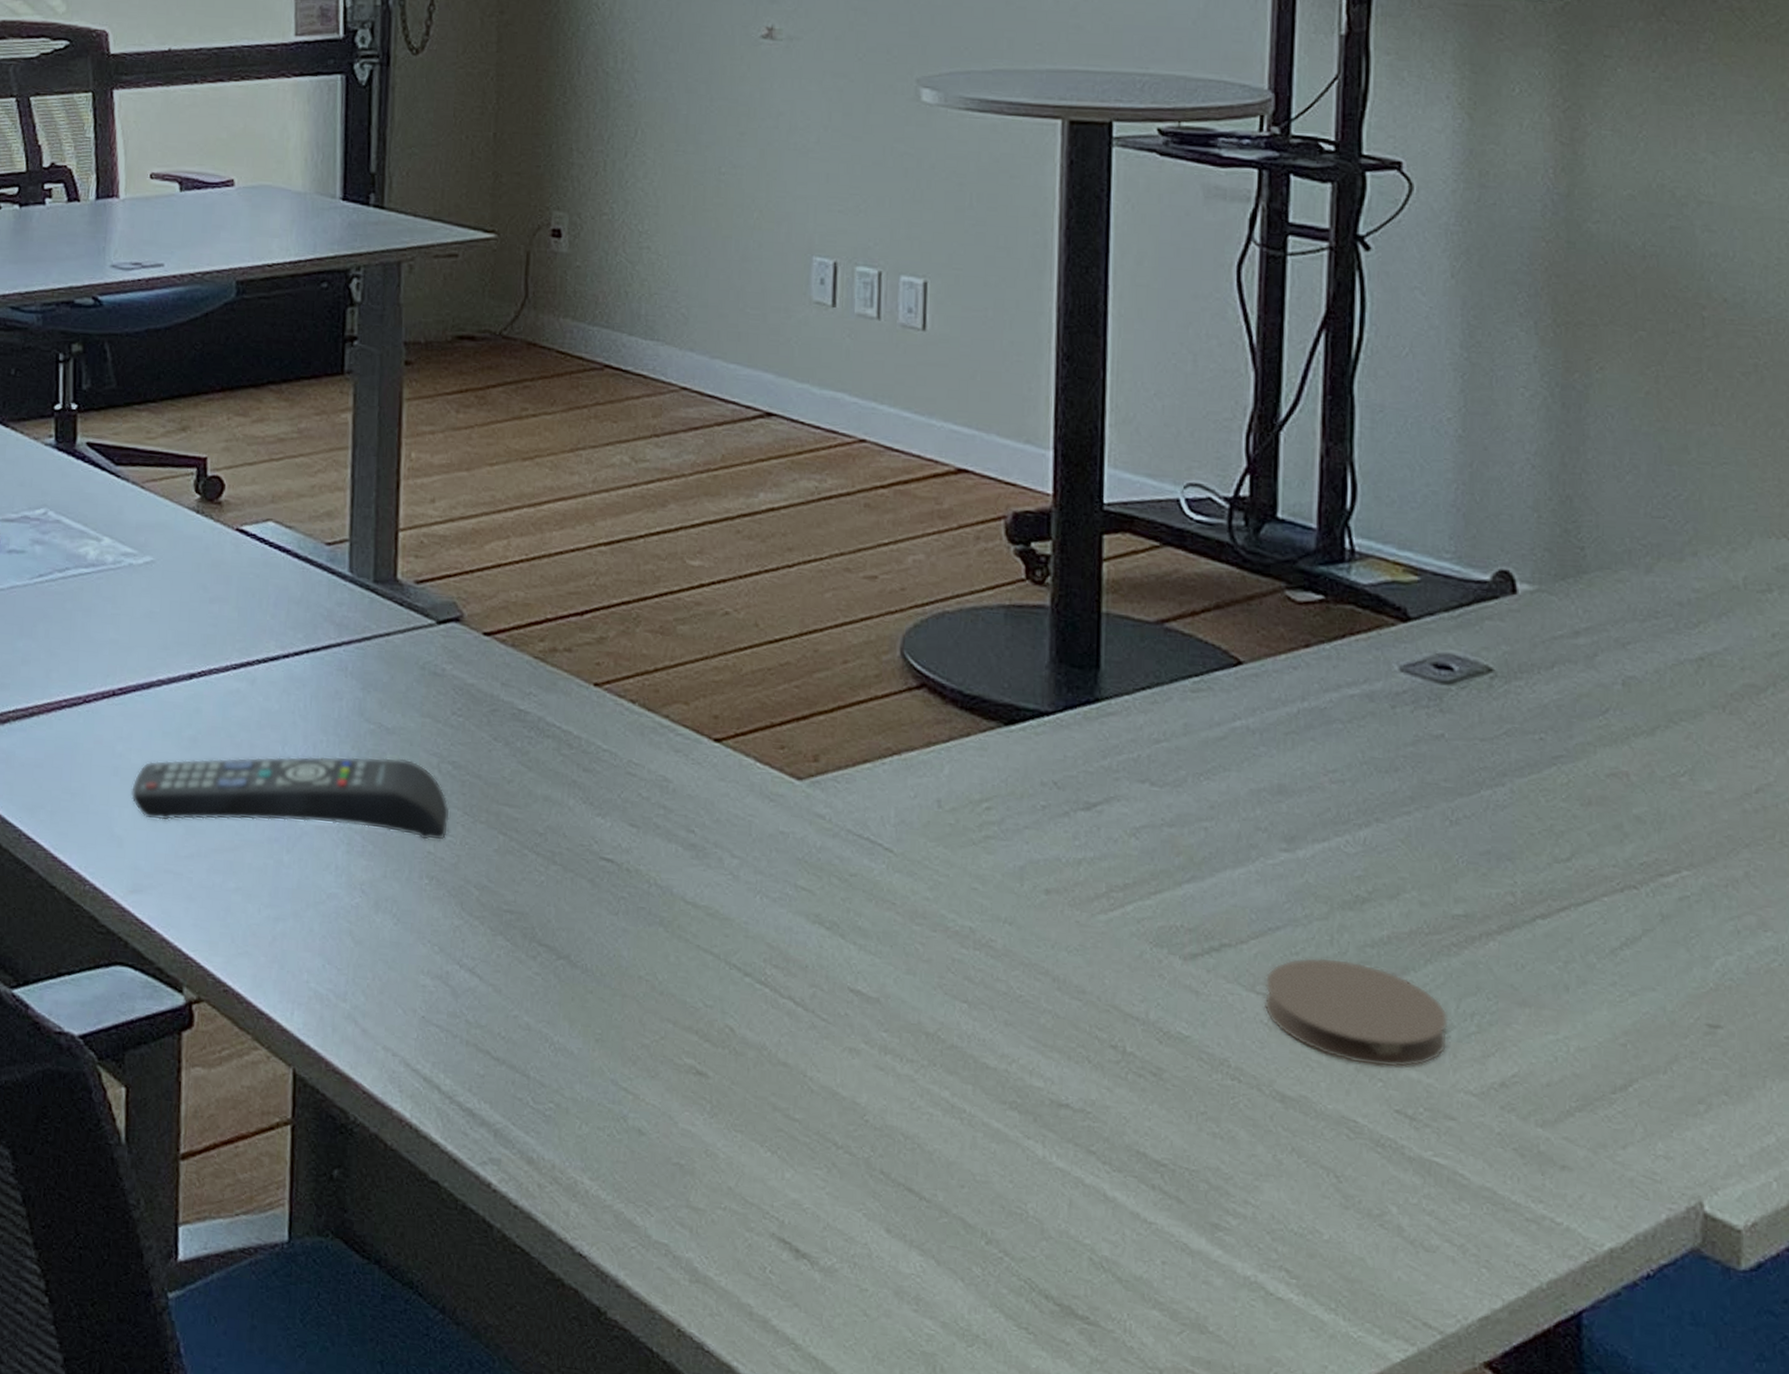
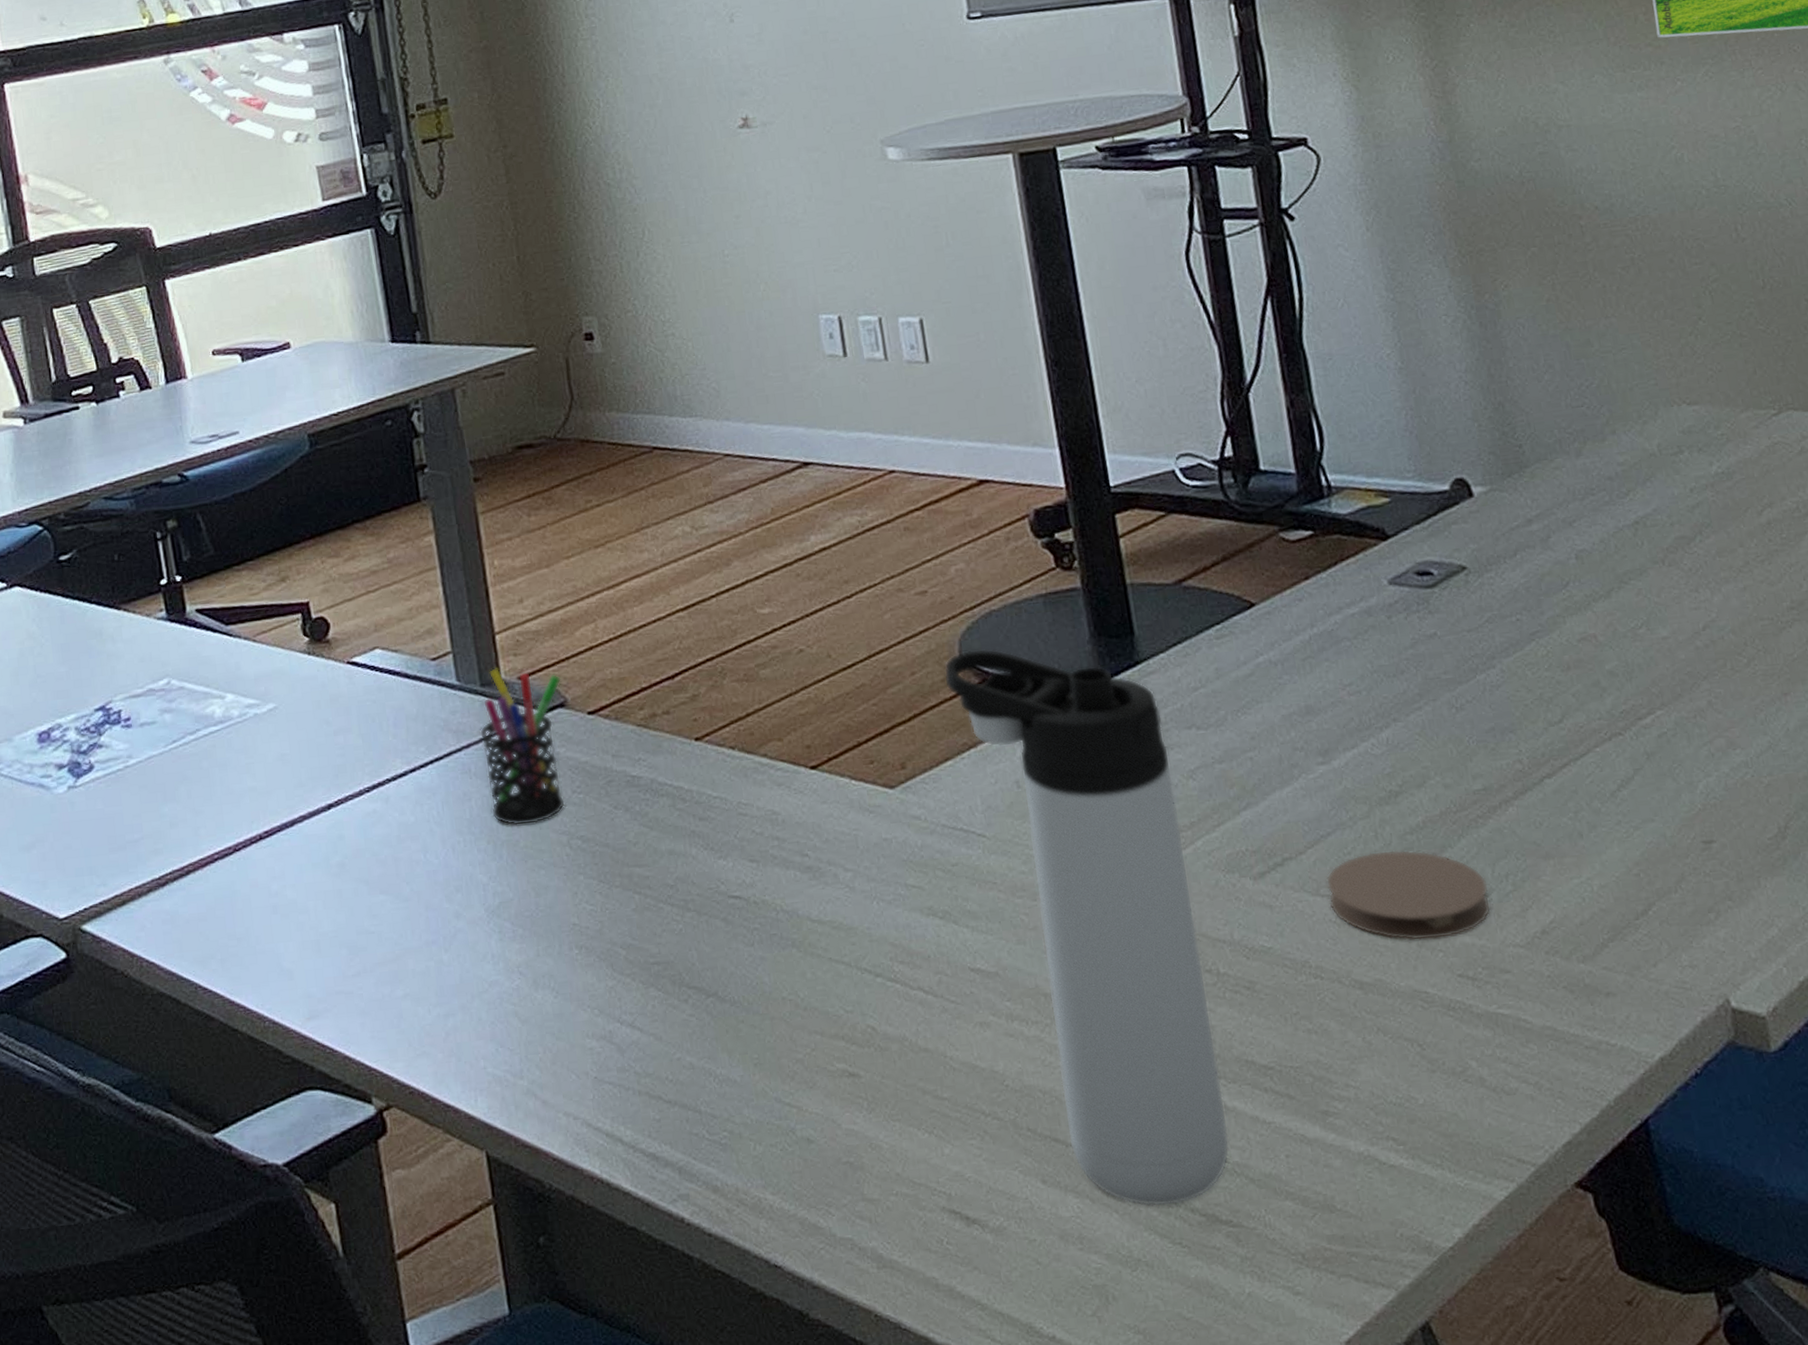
remote control: present [130,756,450,841] -> none [291,842,588,947]
pen holder: none [362,566,461,739] -> present [480,668,565,826]
thermos bottle: none [879,648,1114,1288] -> present [944,649,1230,1207]

